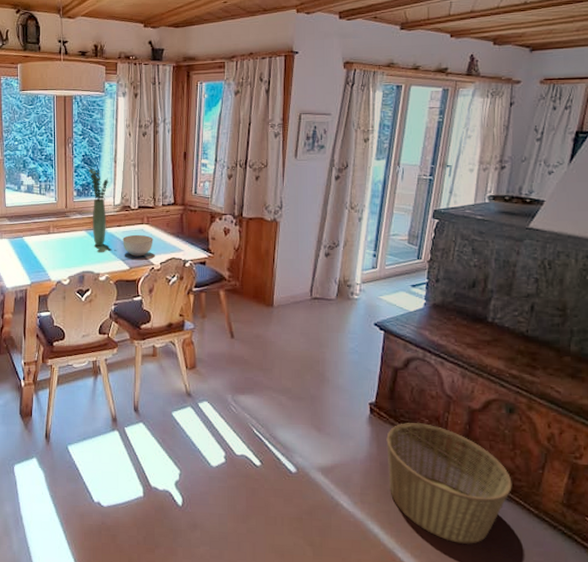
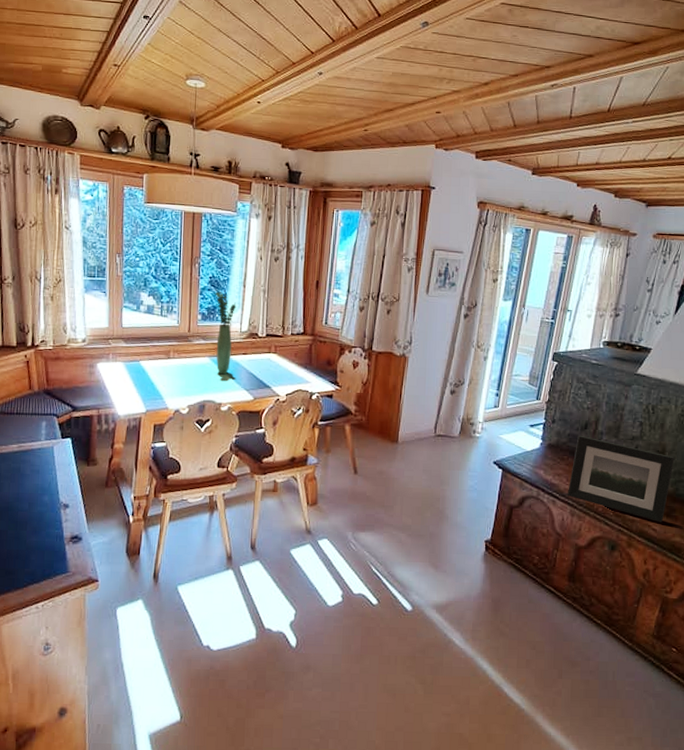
bowl: present [122,234,153,256] -> none [248,363,280,387]
basket: present [386,422,512,544] -> none [499,559,611,677]
picture frame: none [456,294,578,384] -> present [567,435,675,523]

